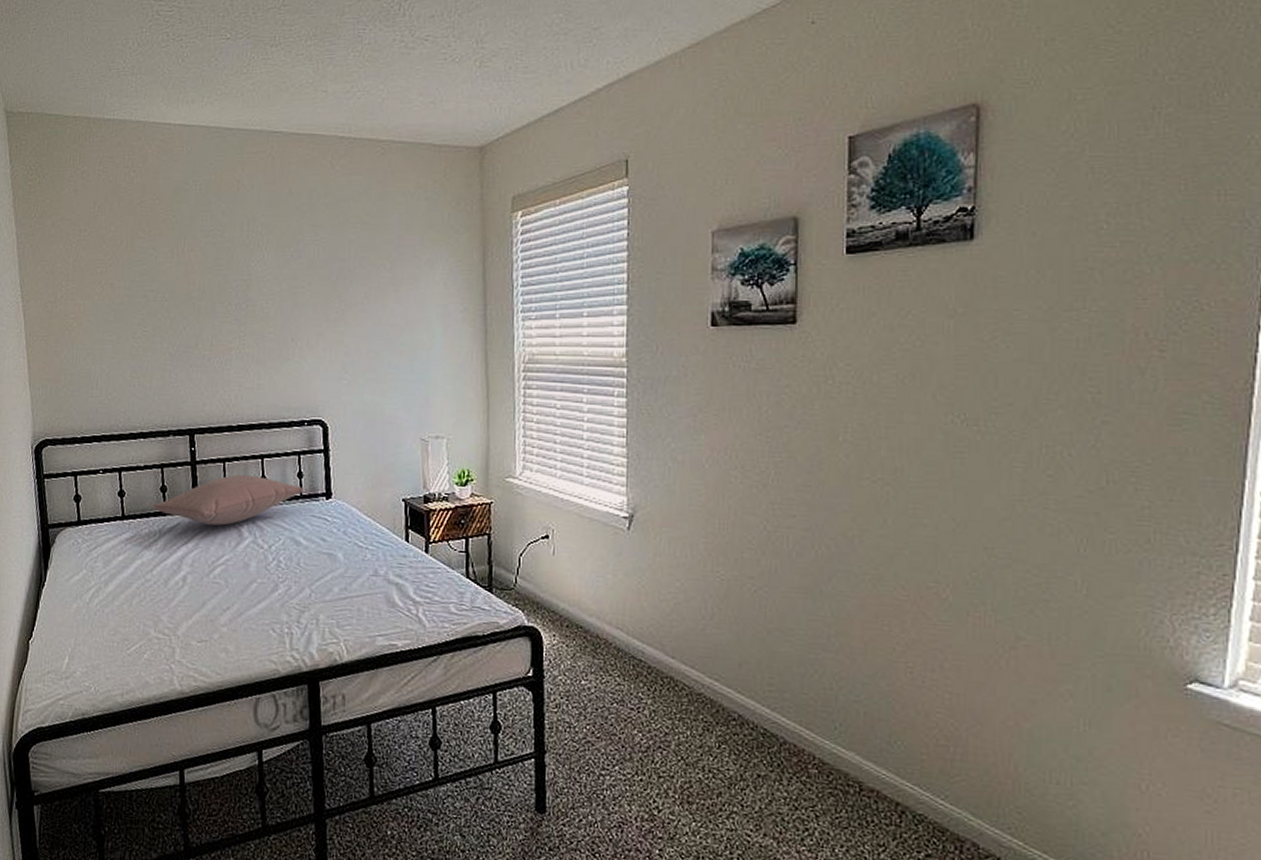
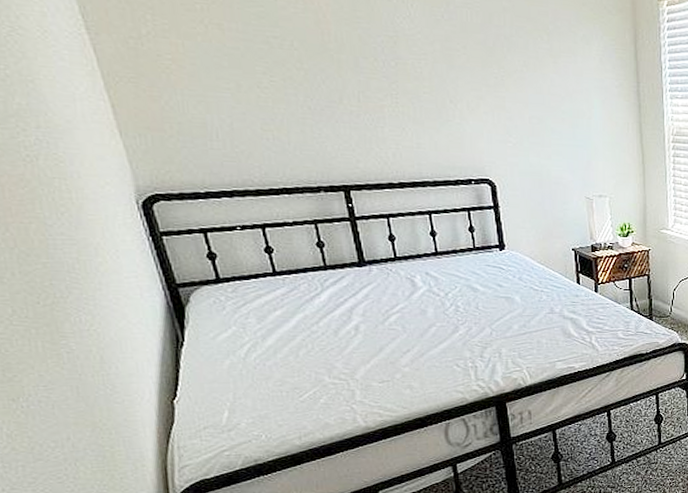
pillow: present [153,474,303,526] -> none [310,229,476,277]

